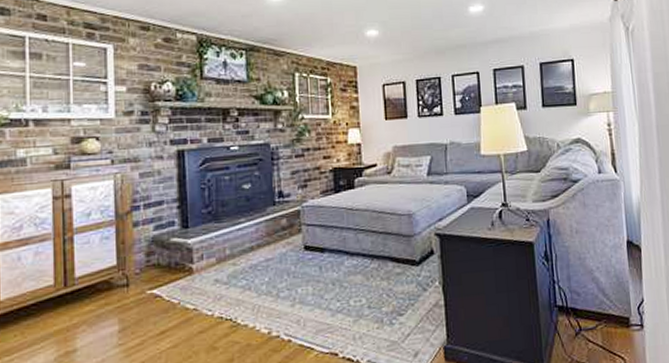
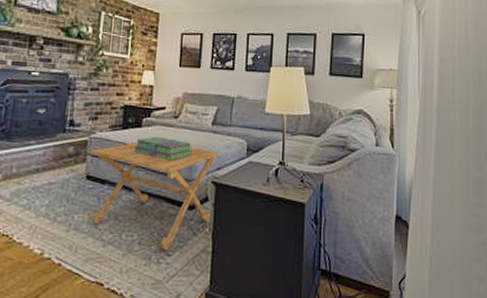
side table: none [305,201,440,311] -> present [91,141,220,251]
stack of books: none [350,195,411,219] -> present [134,136,192,161]

